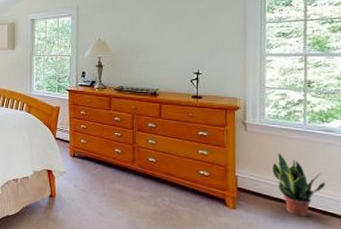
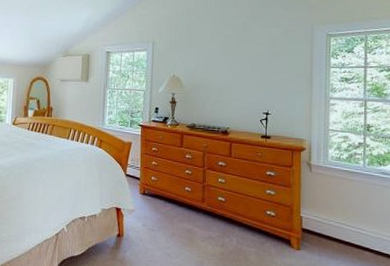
potted plant: present [273,153,326,217] -> none [335,194,383,258]

